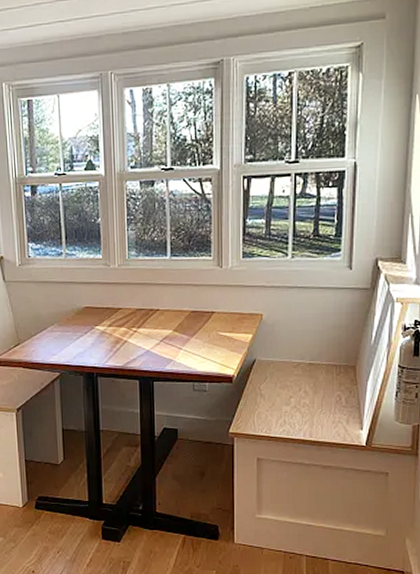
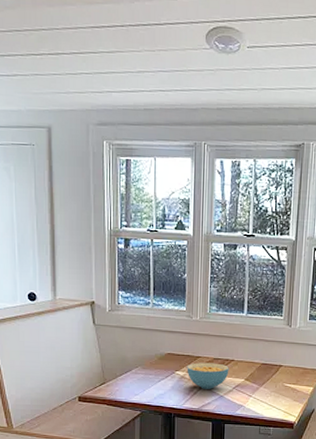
cereal bowl: none [107,314,155,344] -> present [187,362,229,389]

